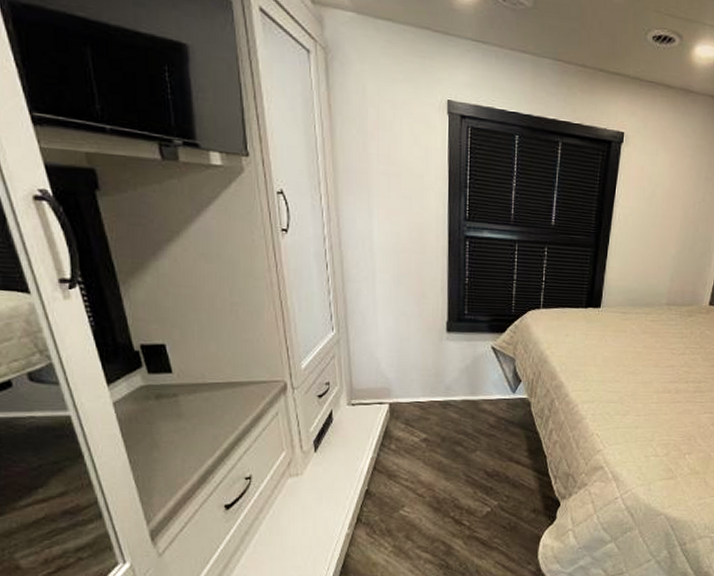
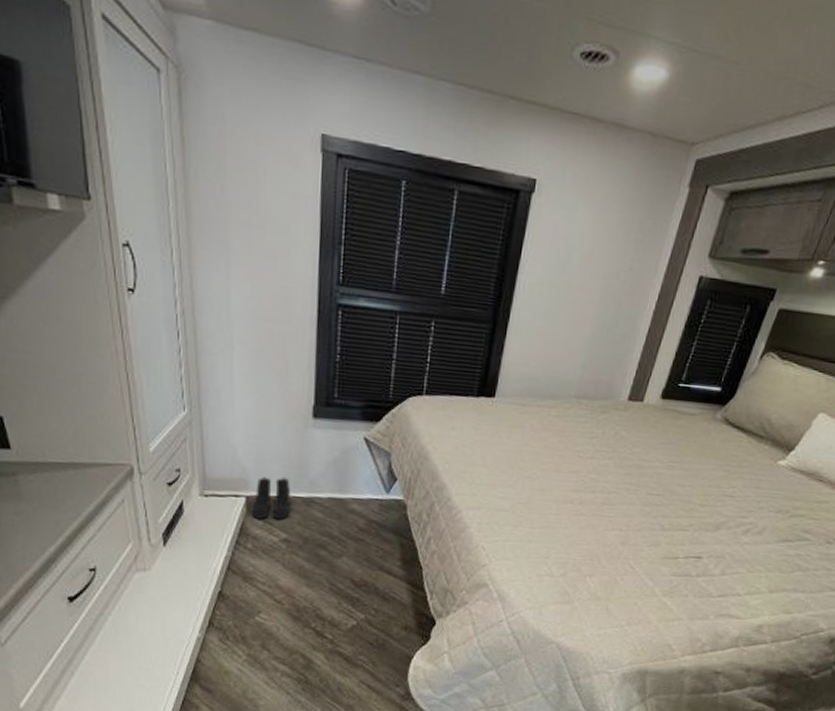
boots: none [395,384,429,424] -> present [252,476,291,520]

